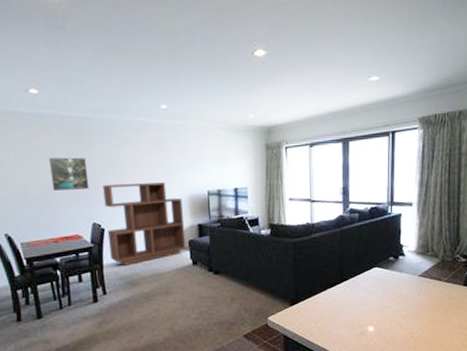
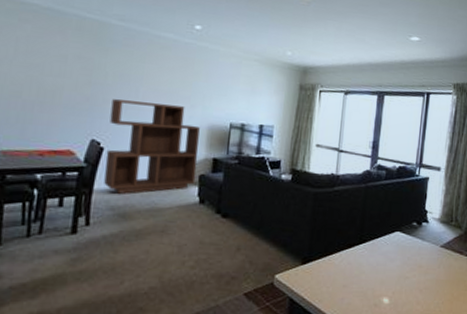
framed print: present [49,157,89,191] -> none [51,59,99,100]

